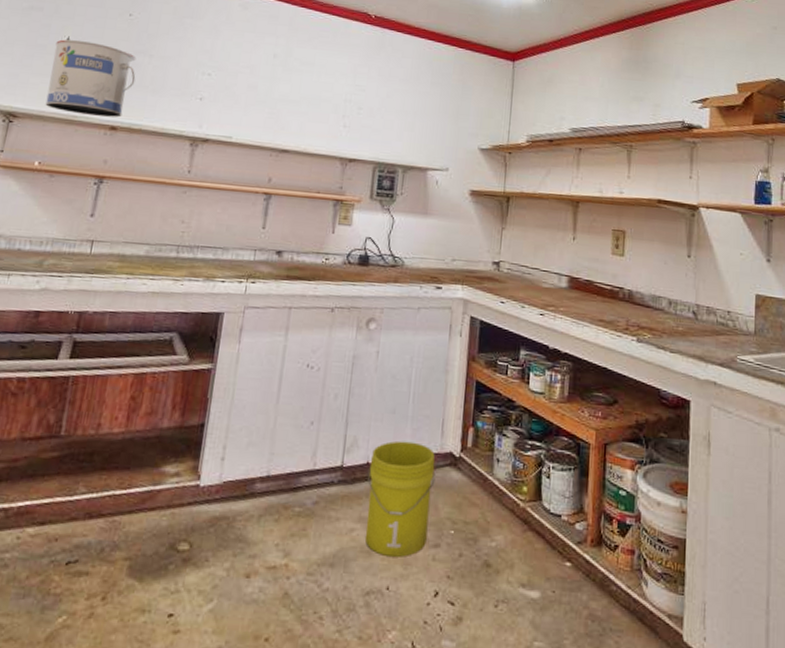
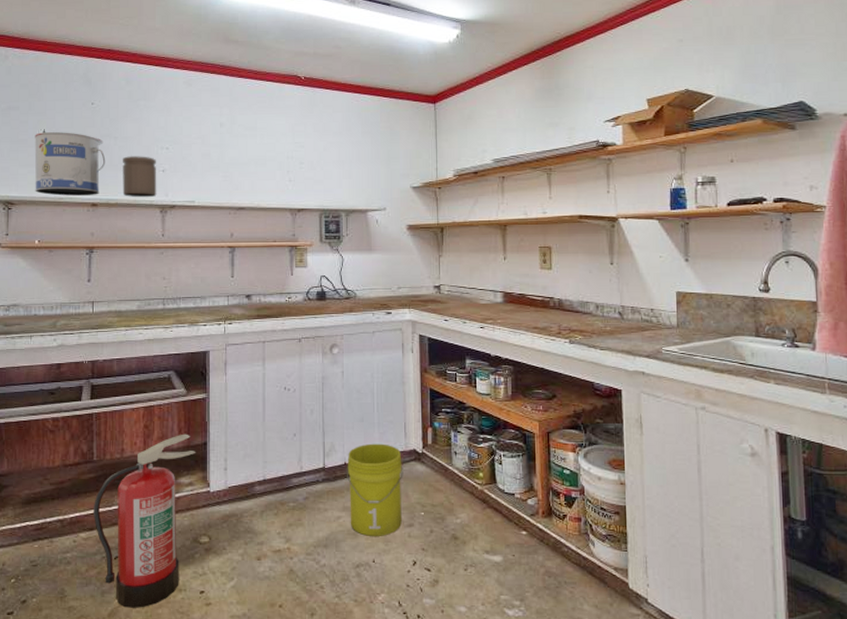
fire extinguisher: none [48,410,190,632] -> present [94,433,197,608]
jar: none [149,77,194,128] -> present [122,156,157,198]

